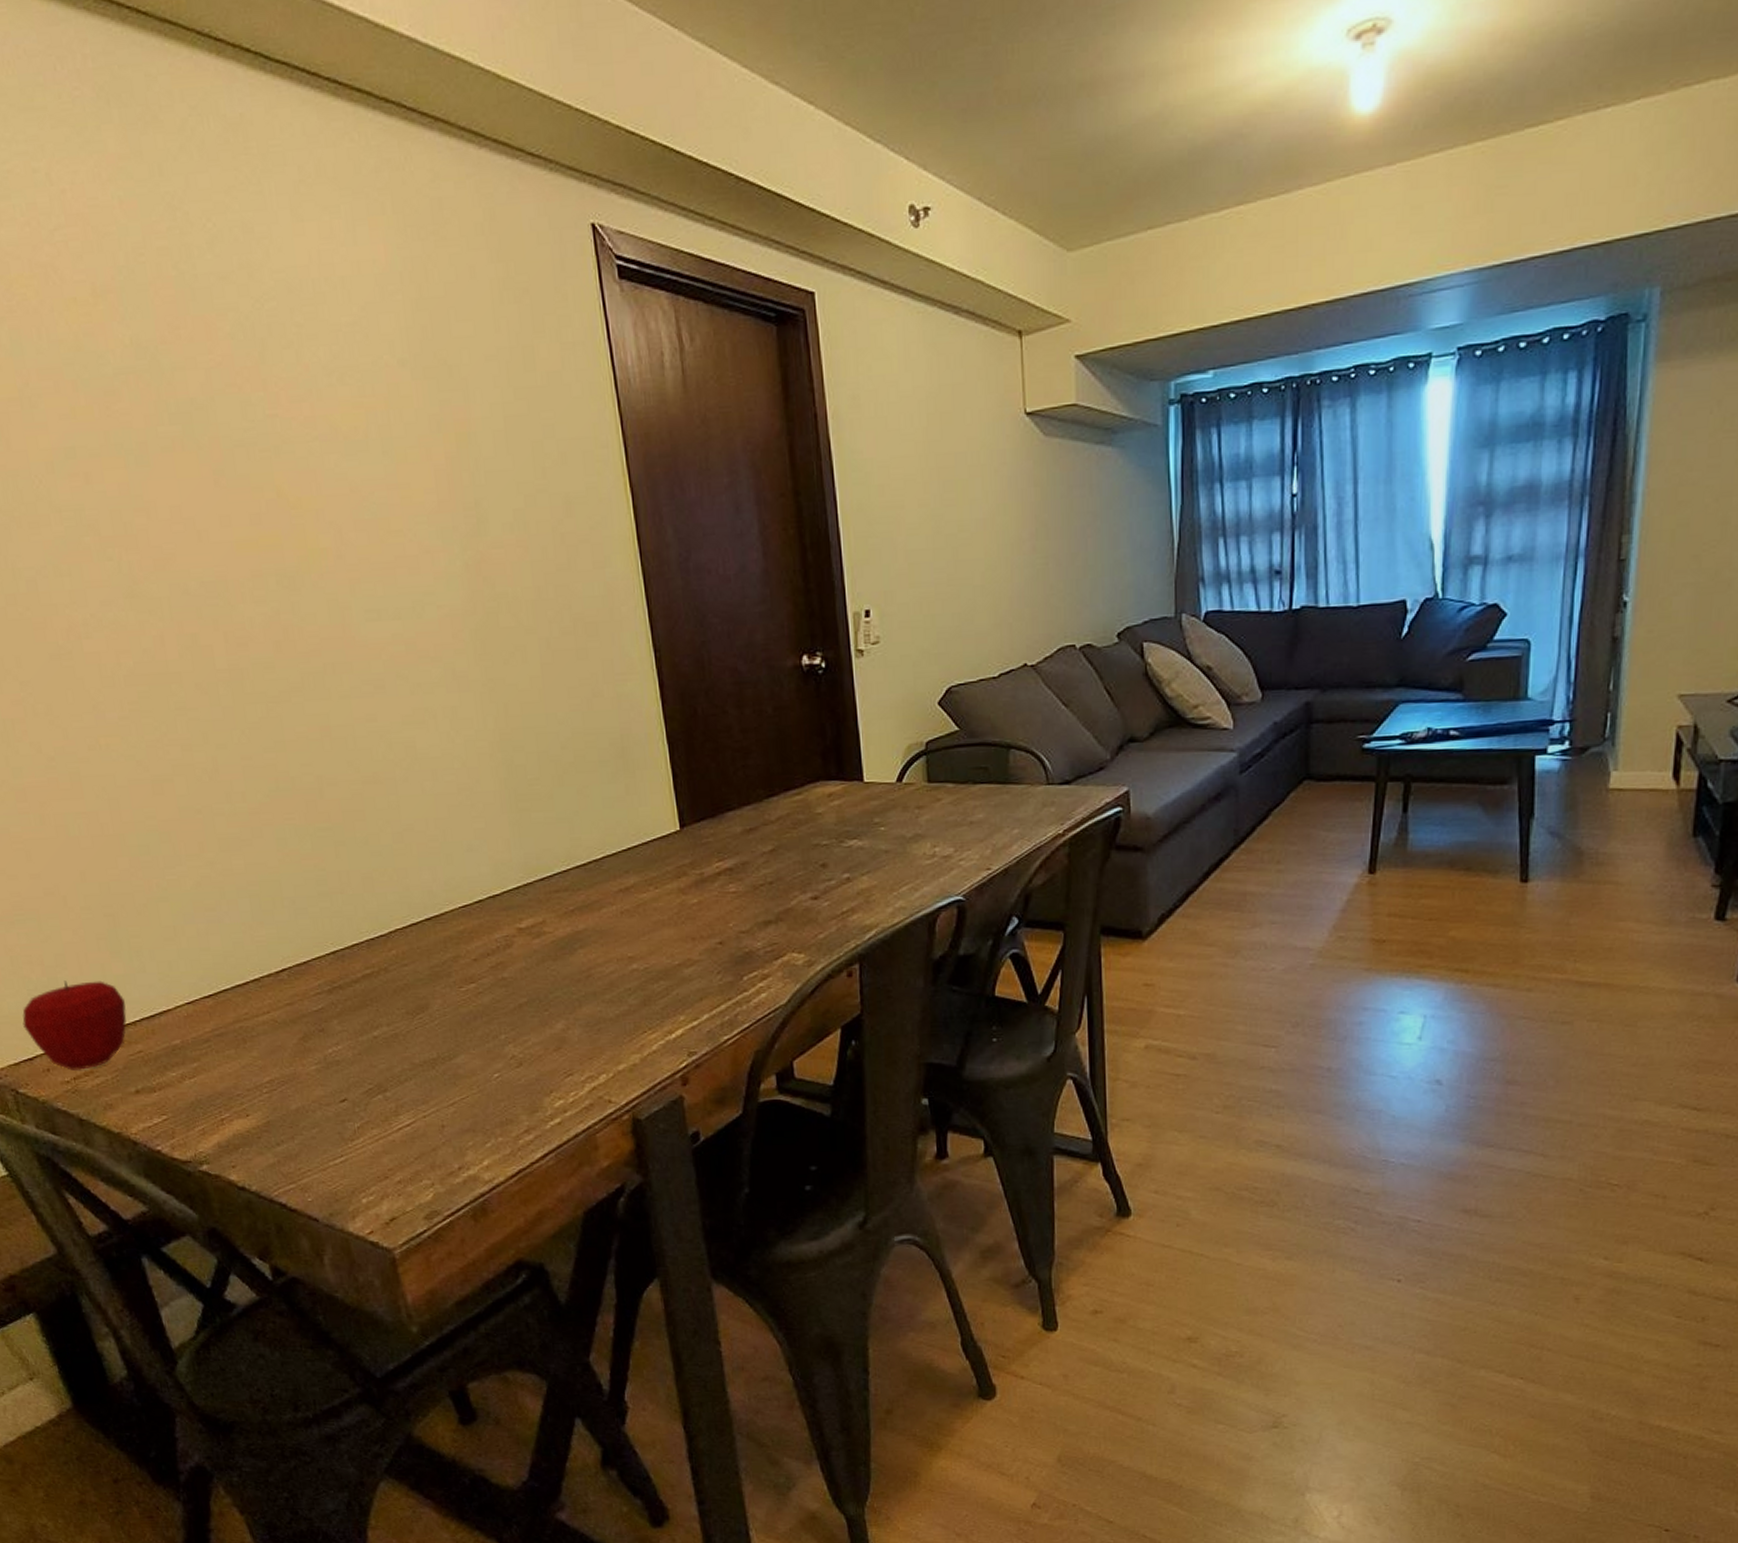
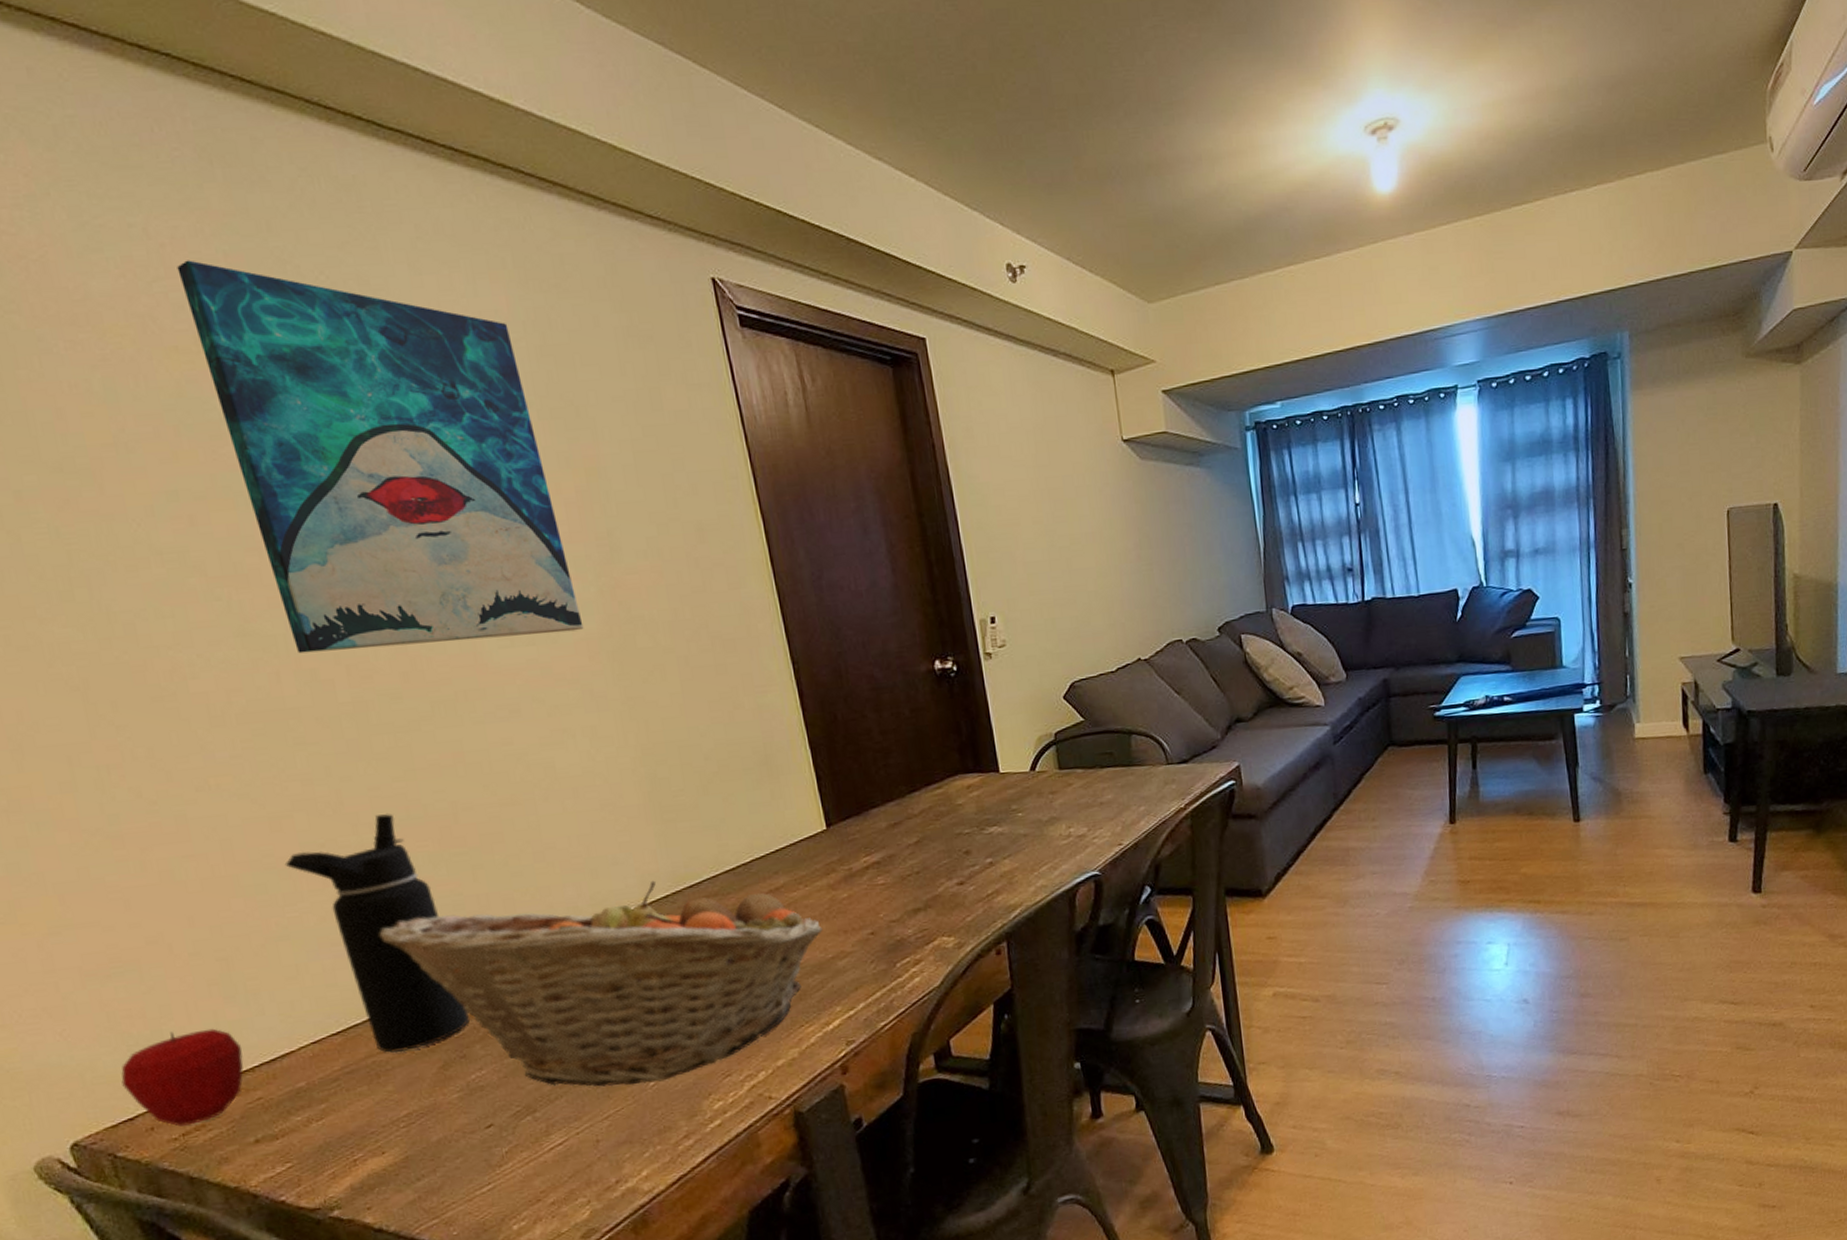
wall art: none [76,206,448,618] -> present [177,260,584,654]
water bottle: none [165,784,328,1021] -> present [284,814,470,1053]
fruit basket: none [248,870,671,1074] -> present [379,880,823,1087]

